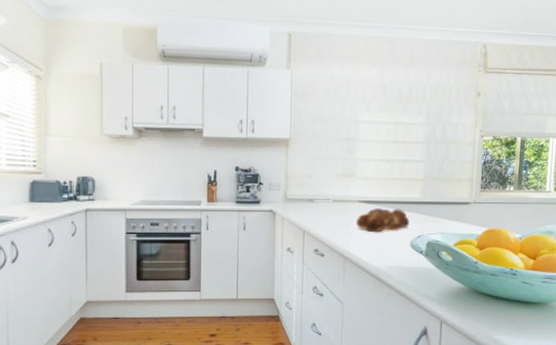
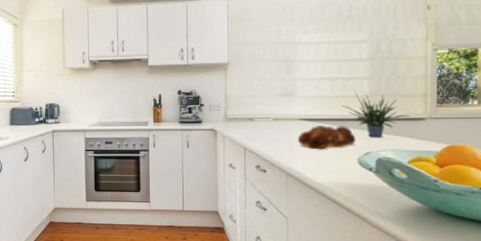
potted plant: none [398,174,458,221] -> present [341,91,410,138]

